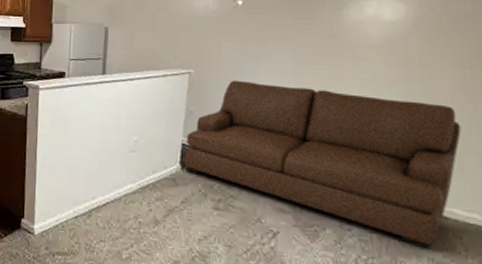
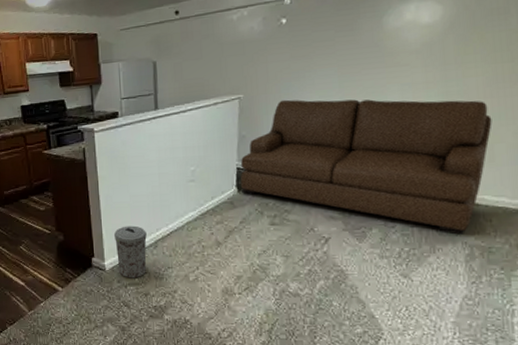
trash can: none [47,189,81,248] -> present [114,225,147,278]

